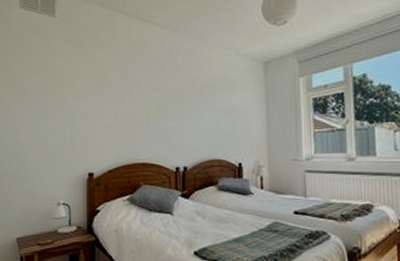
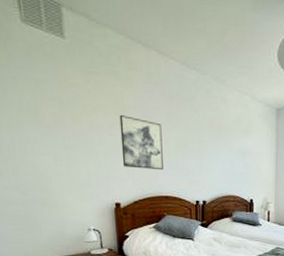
wall art: none [99,81,141,135] -> present [119,115,163,171]

